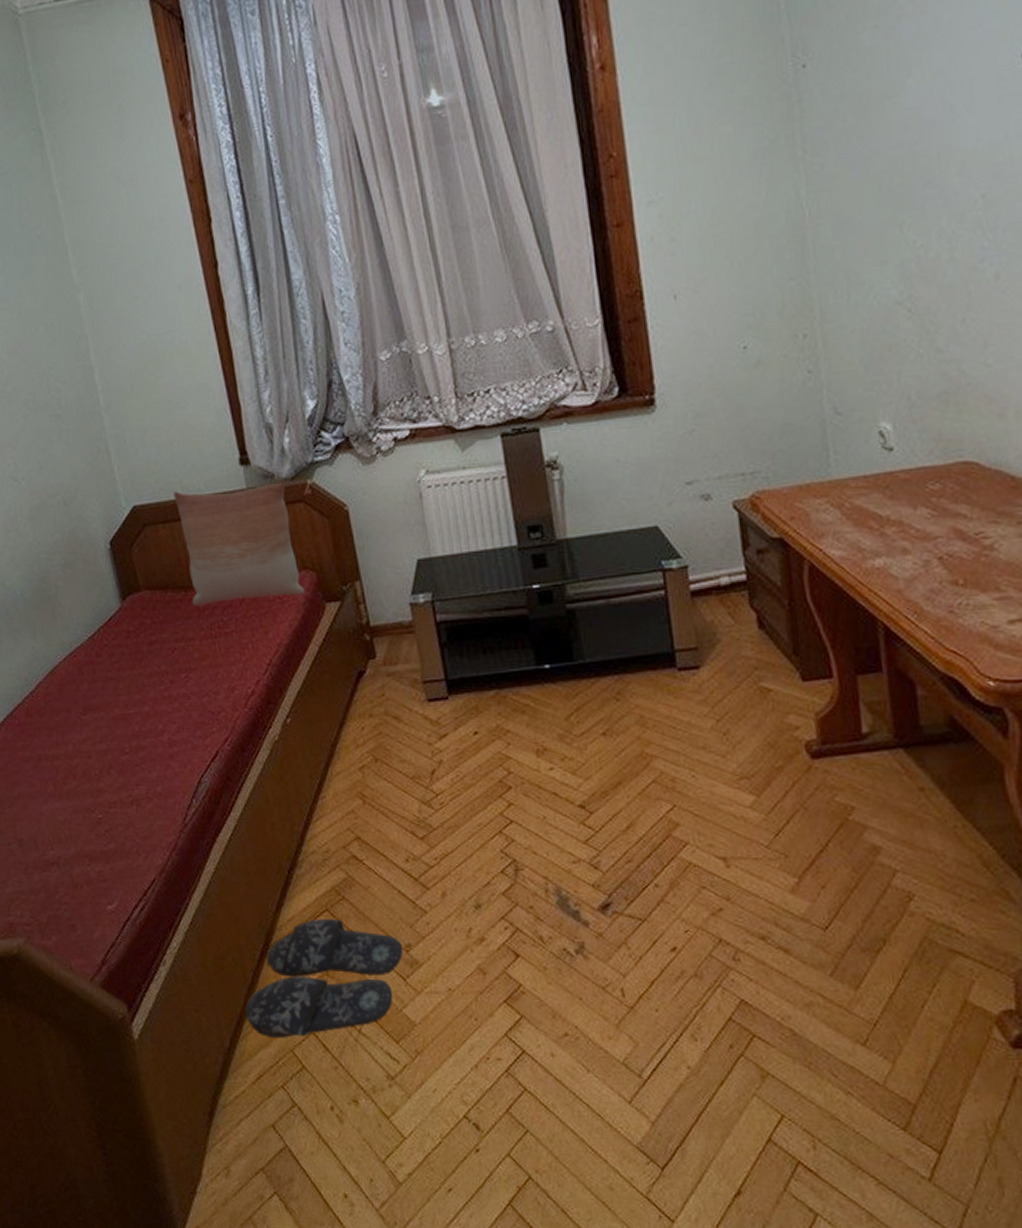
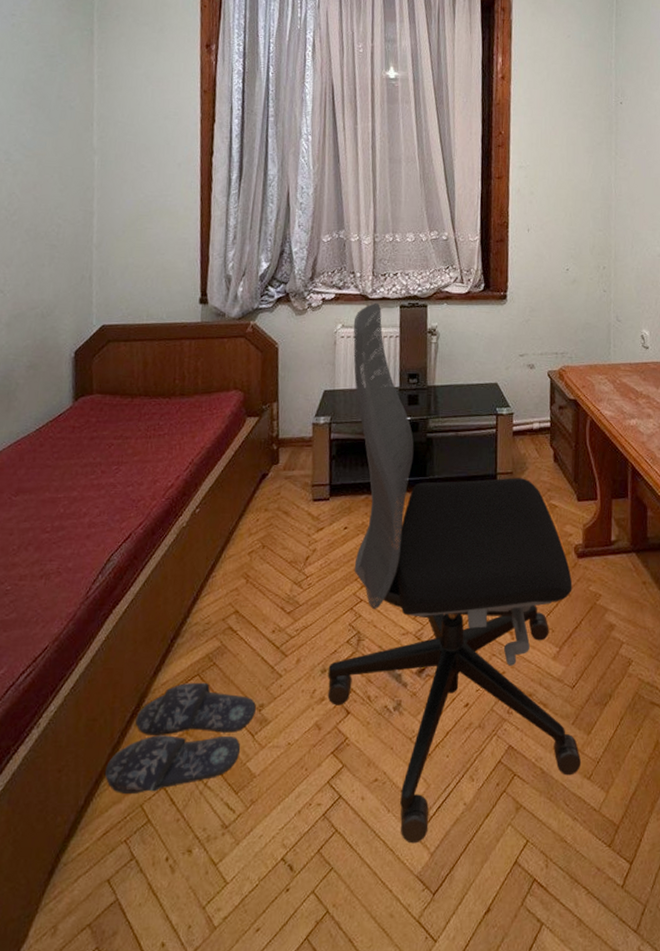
pillow: present [173,482,305,605] -> none [135,317,233,410]
office chair: none [440,434,849,1110] -> present [327,302,581,844]

